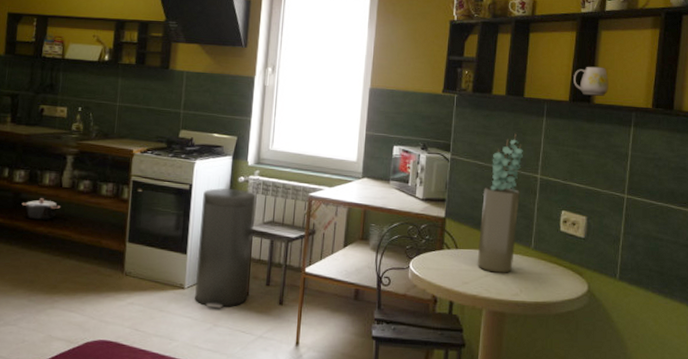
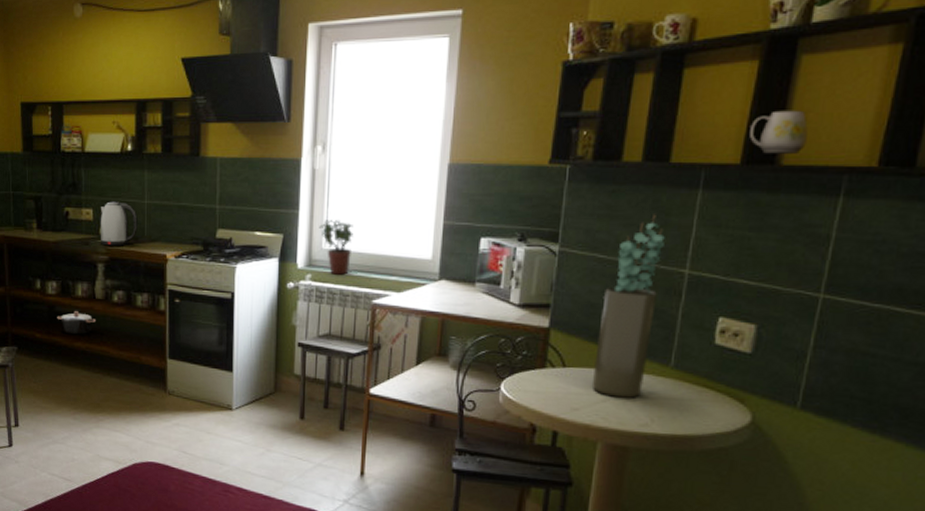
kettle: none [72,102,109,141] -> present [100,201,138,246]
pedal bin: present [194,188,257,308] -> none [243,296,309,432]
potted plant: none [267,126,296,173] -> present [319,220,354,276]

